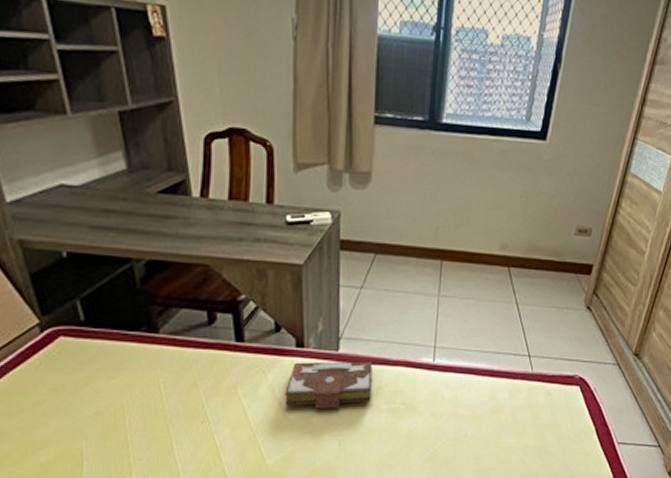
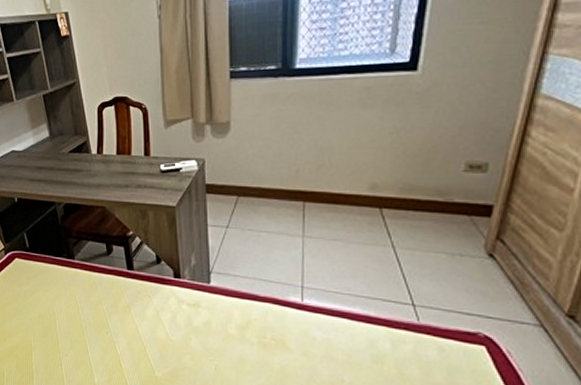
book: present [284,361,373,410] -> none [167,291,242,335]

